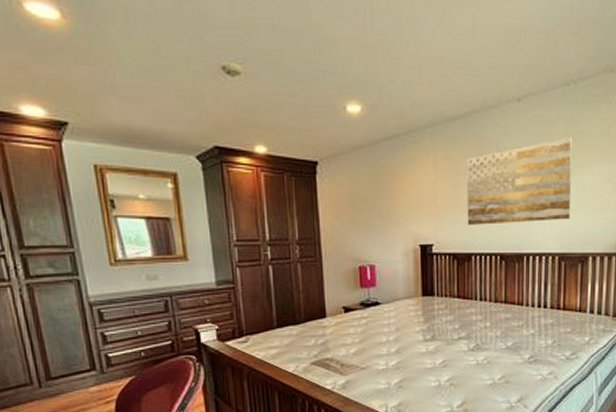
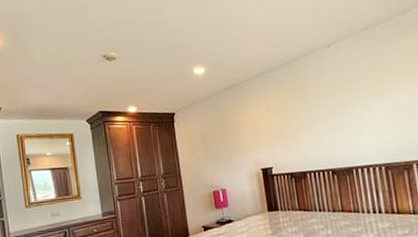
wall art: present [466,137,572,225] -> none [291,68,390,148]

